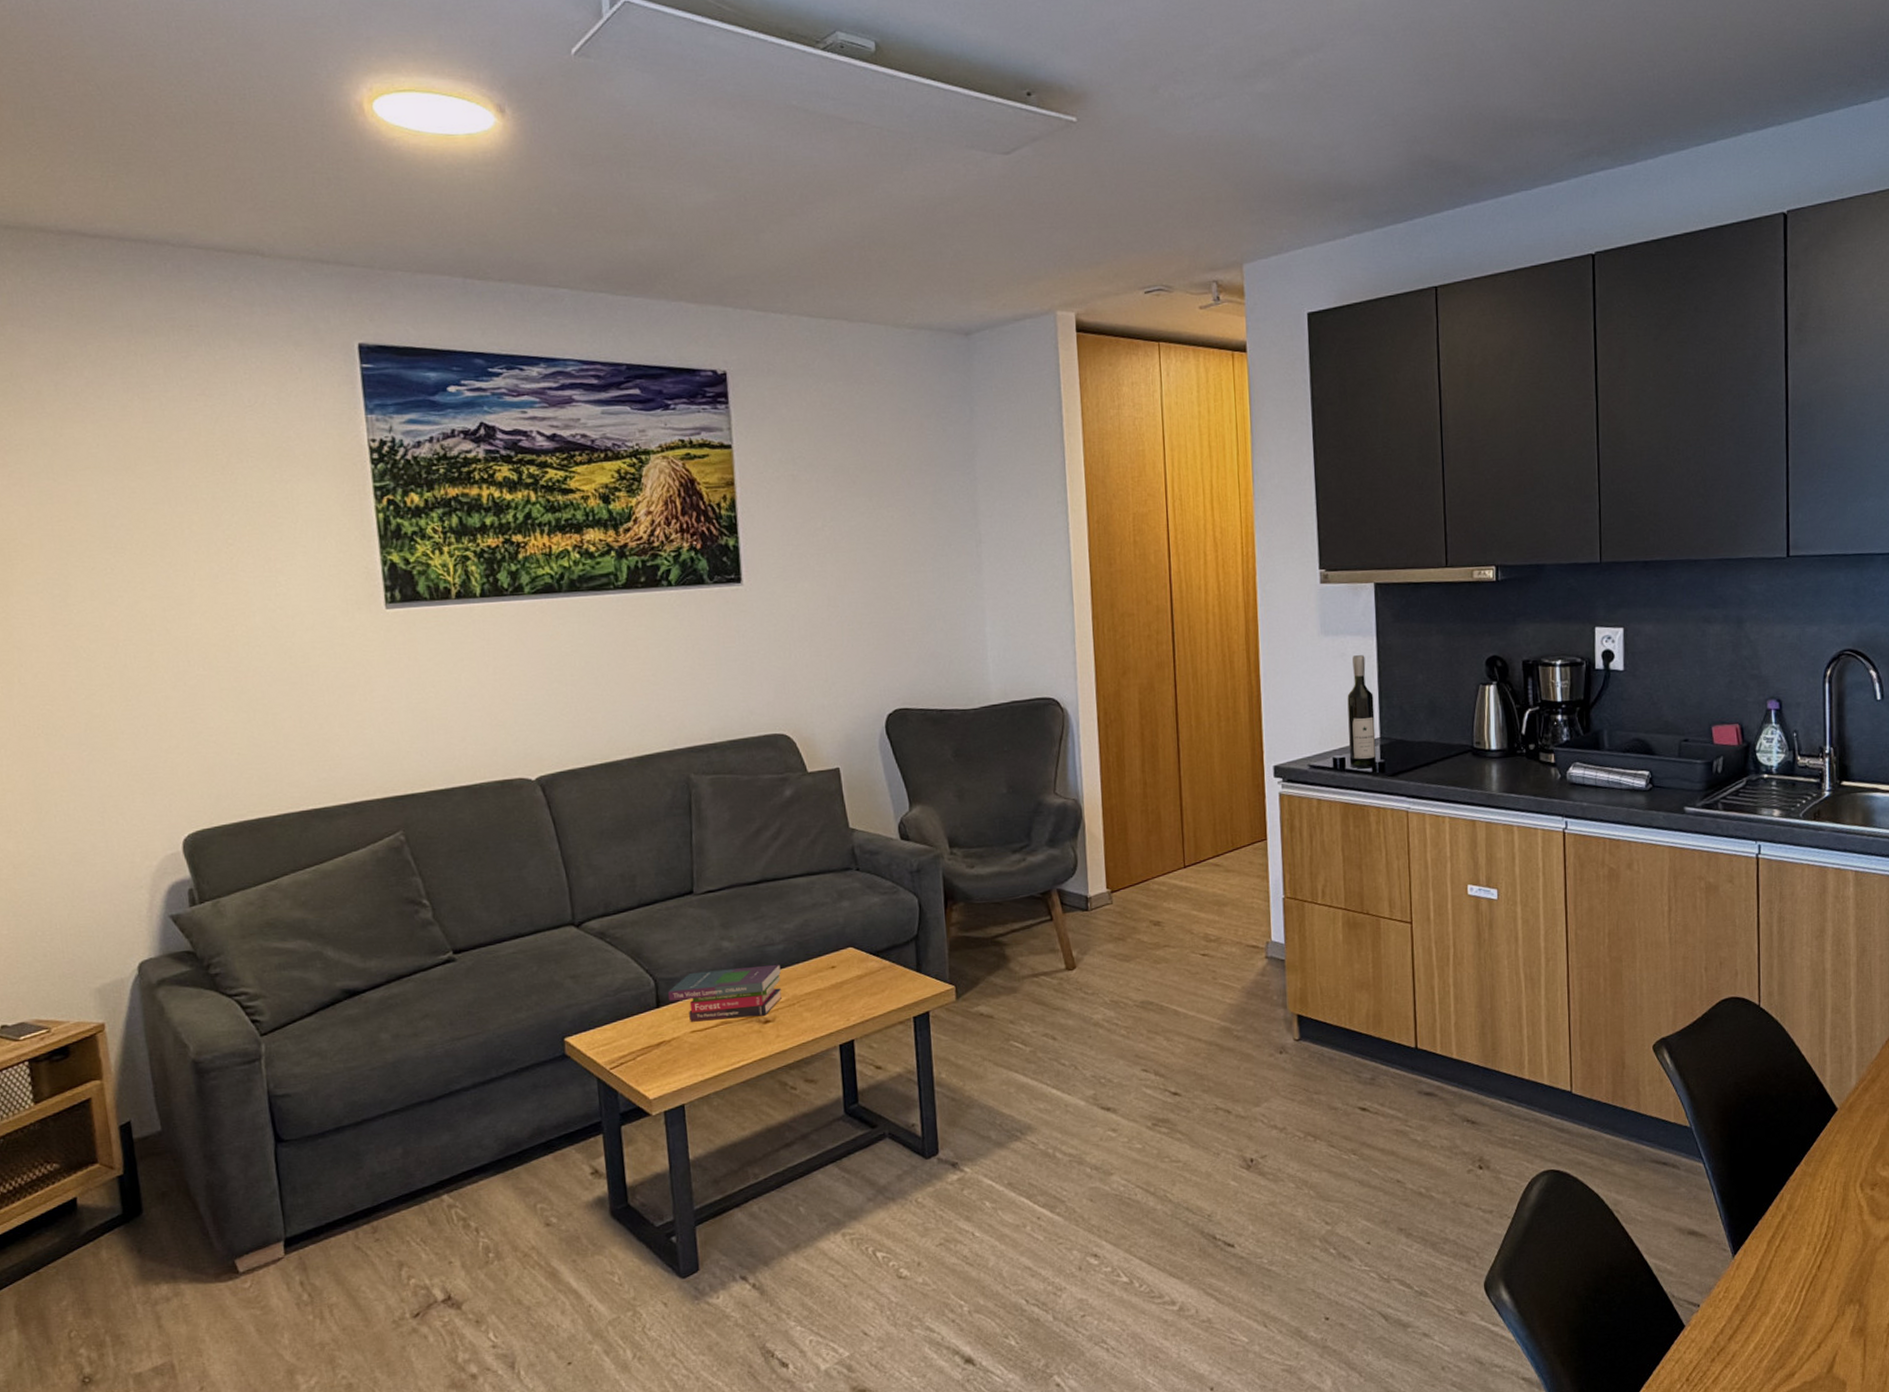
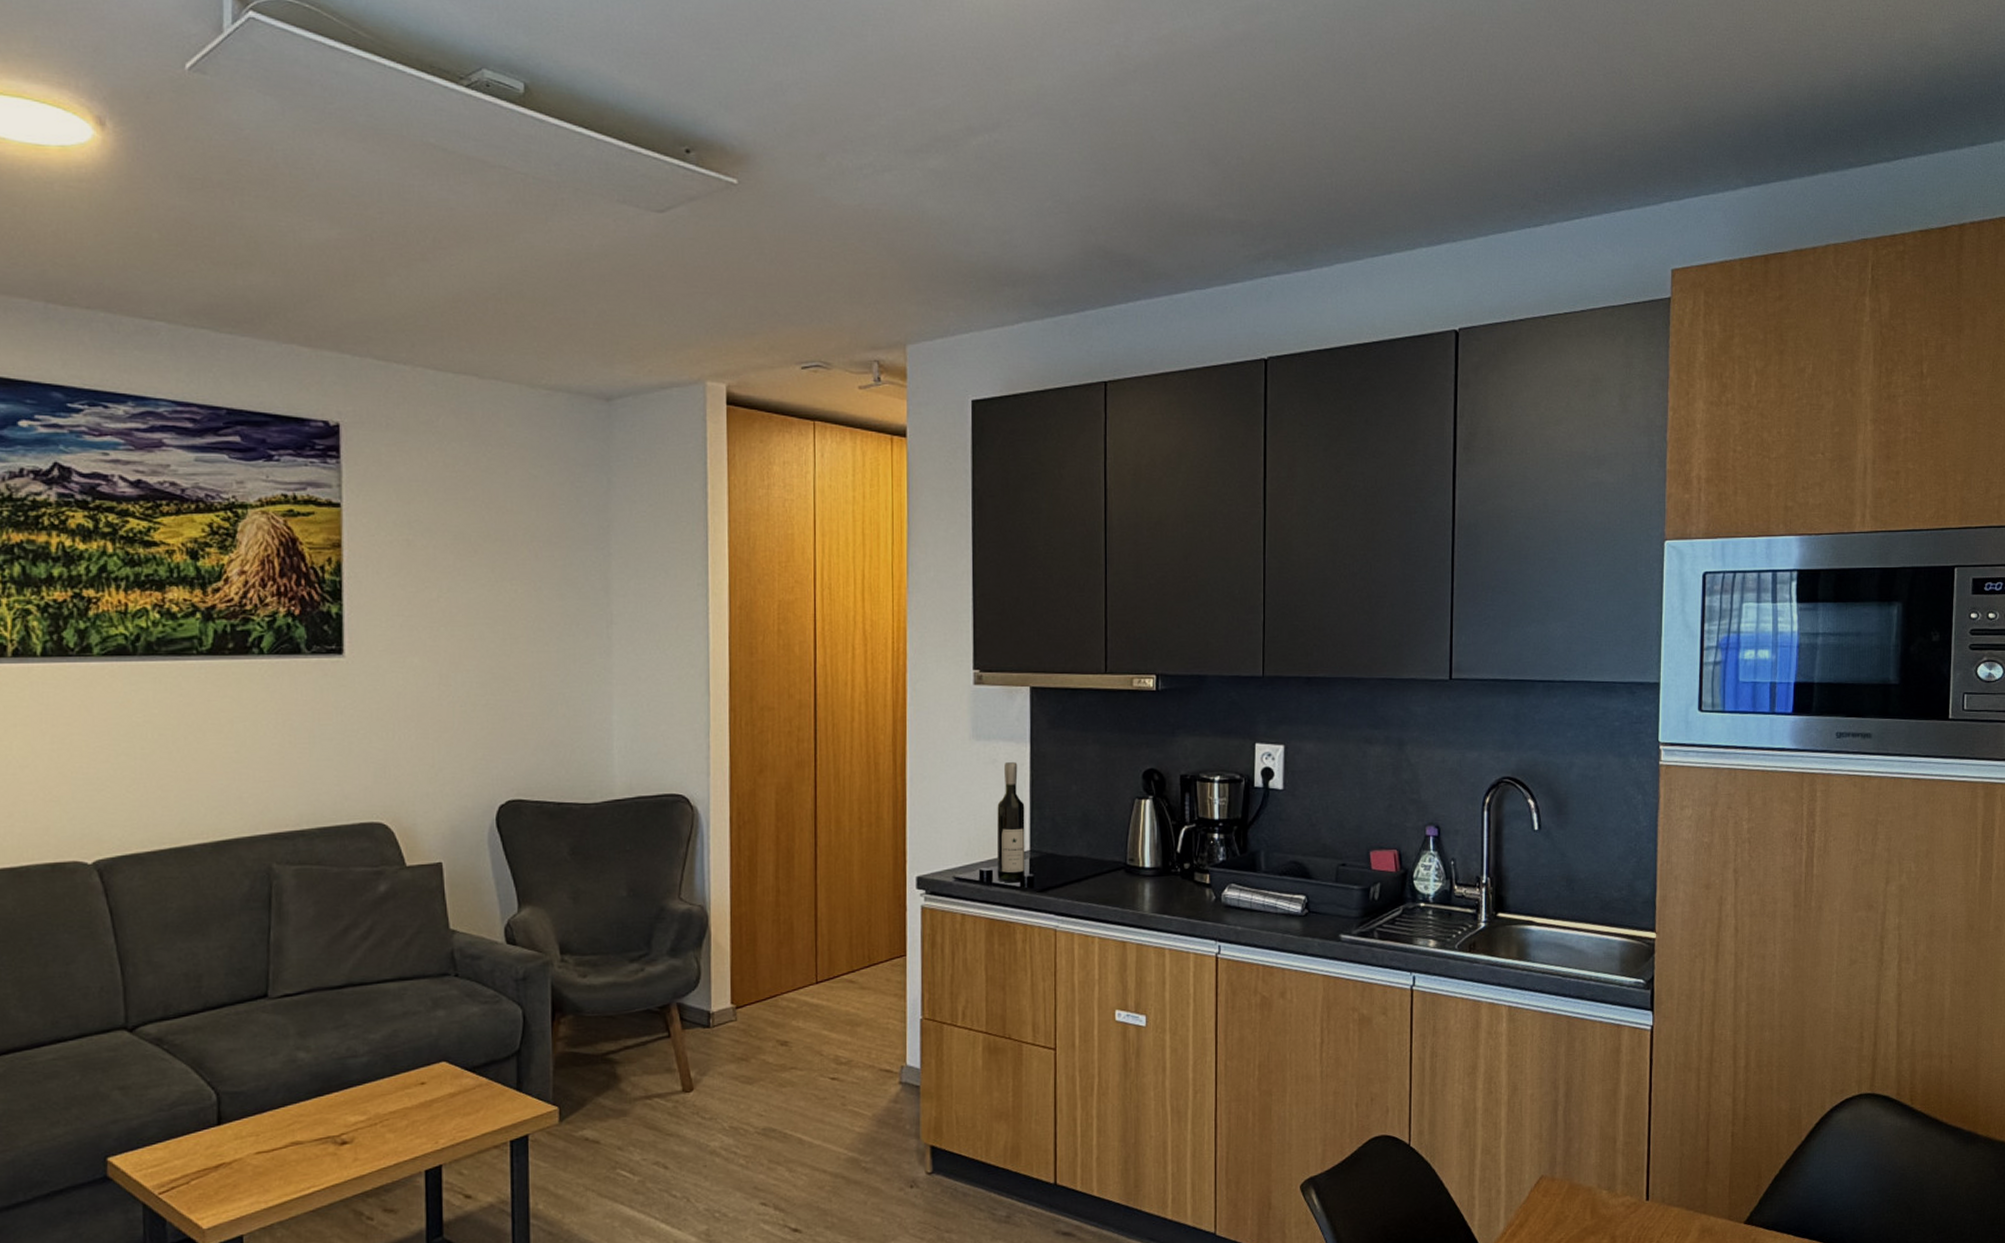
books: present [667,964,783,1022] -> none [231,1078,364,1142]

